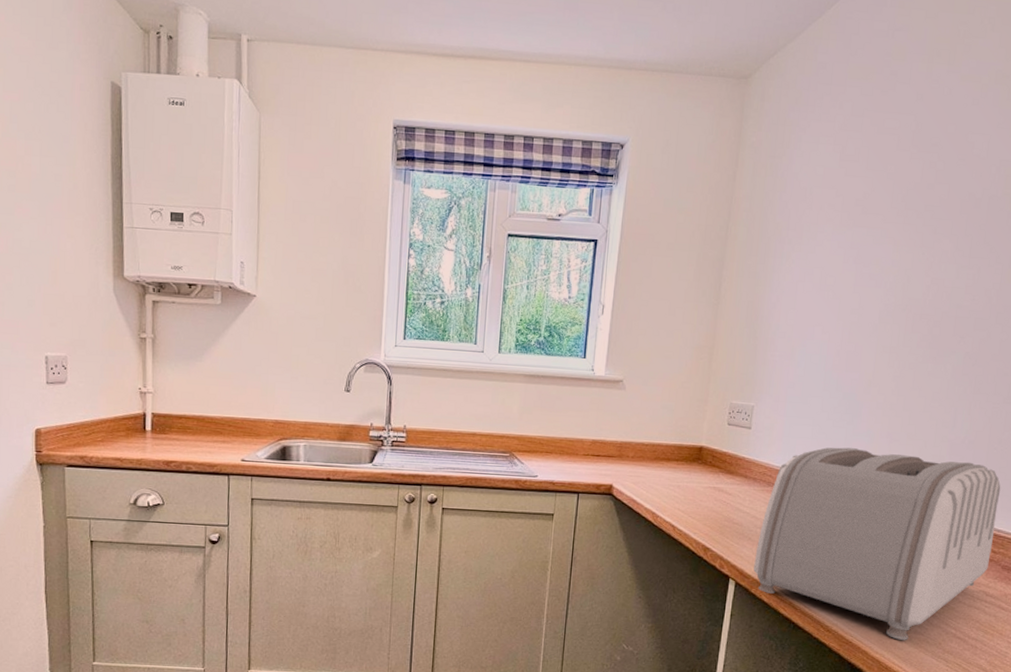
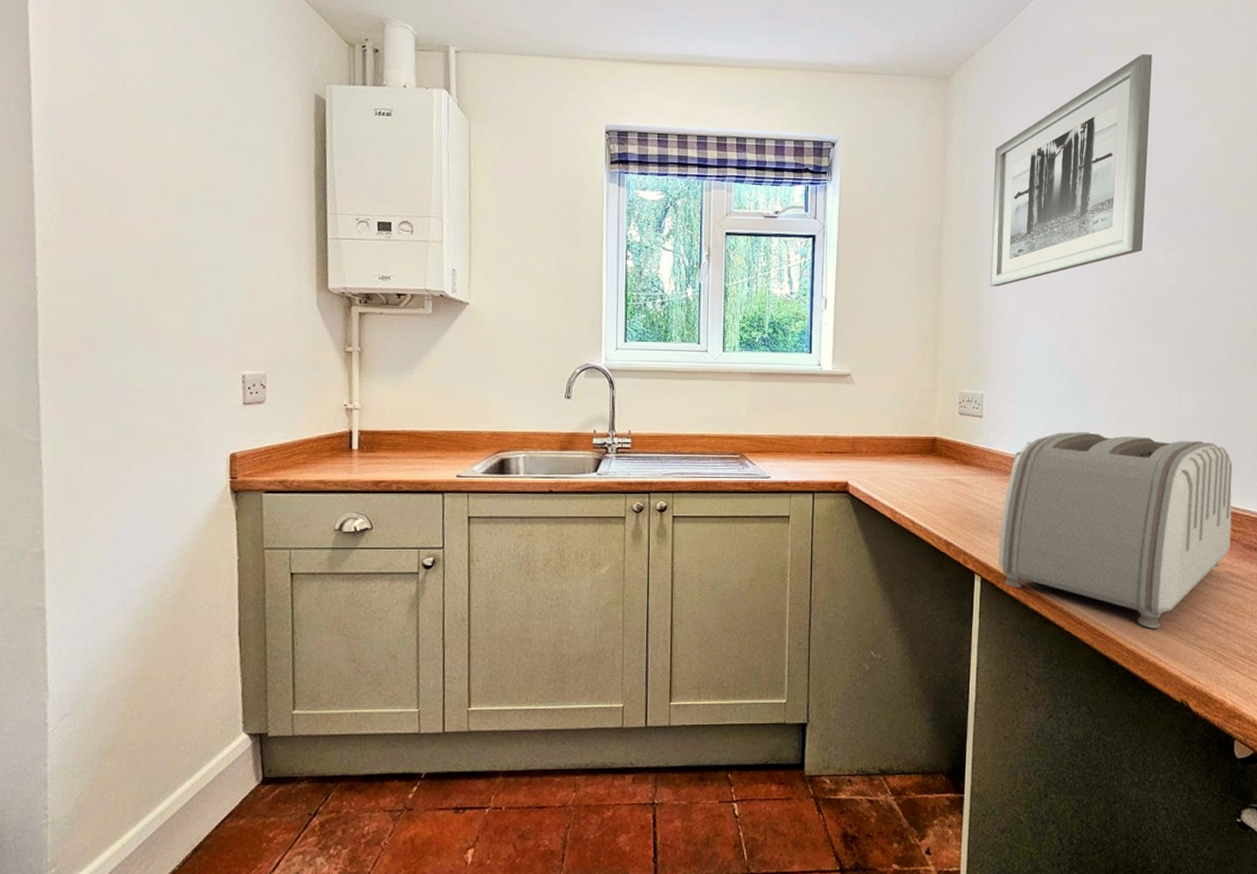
wall art: none [770,56,969,299] -> present [990,54,1152,287]

